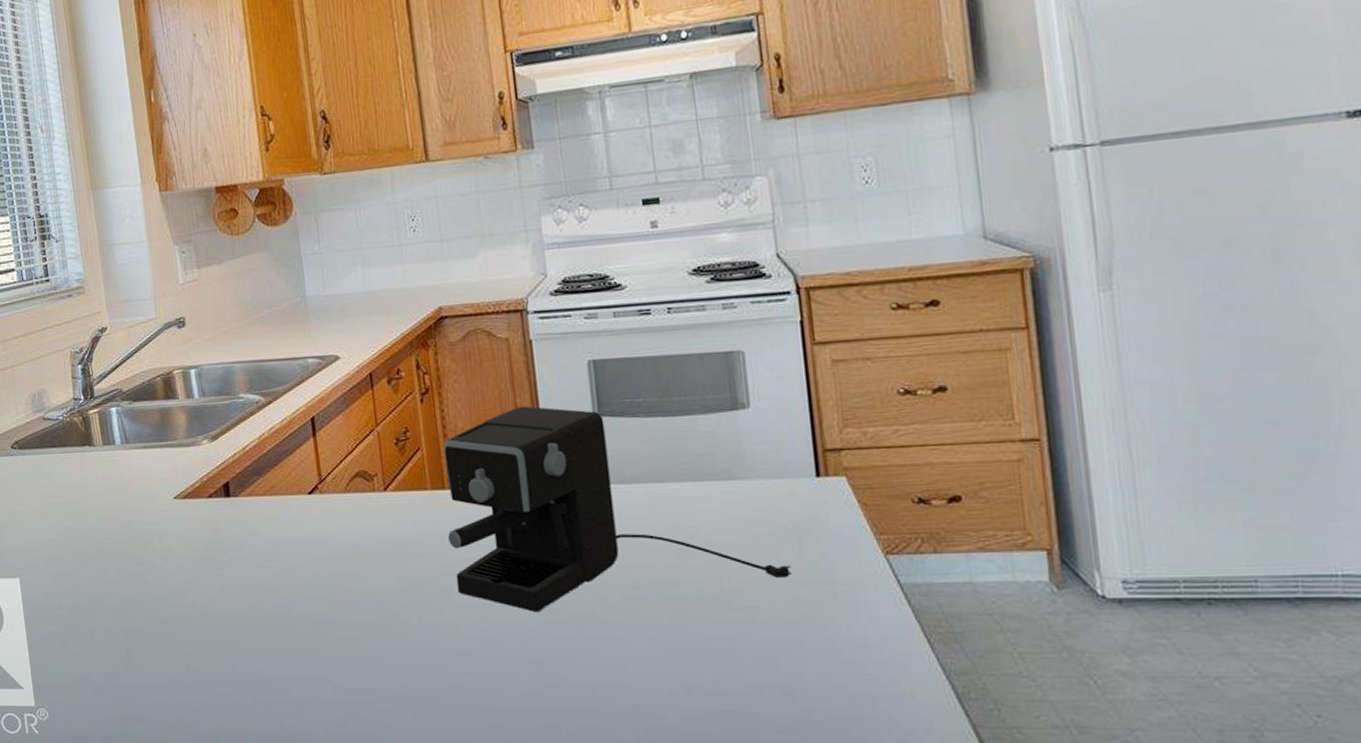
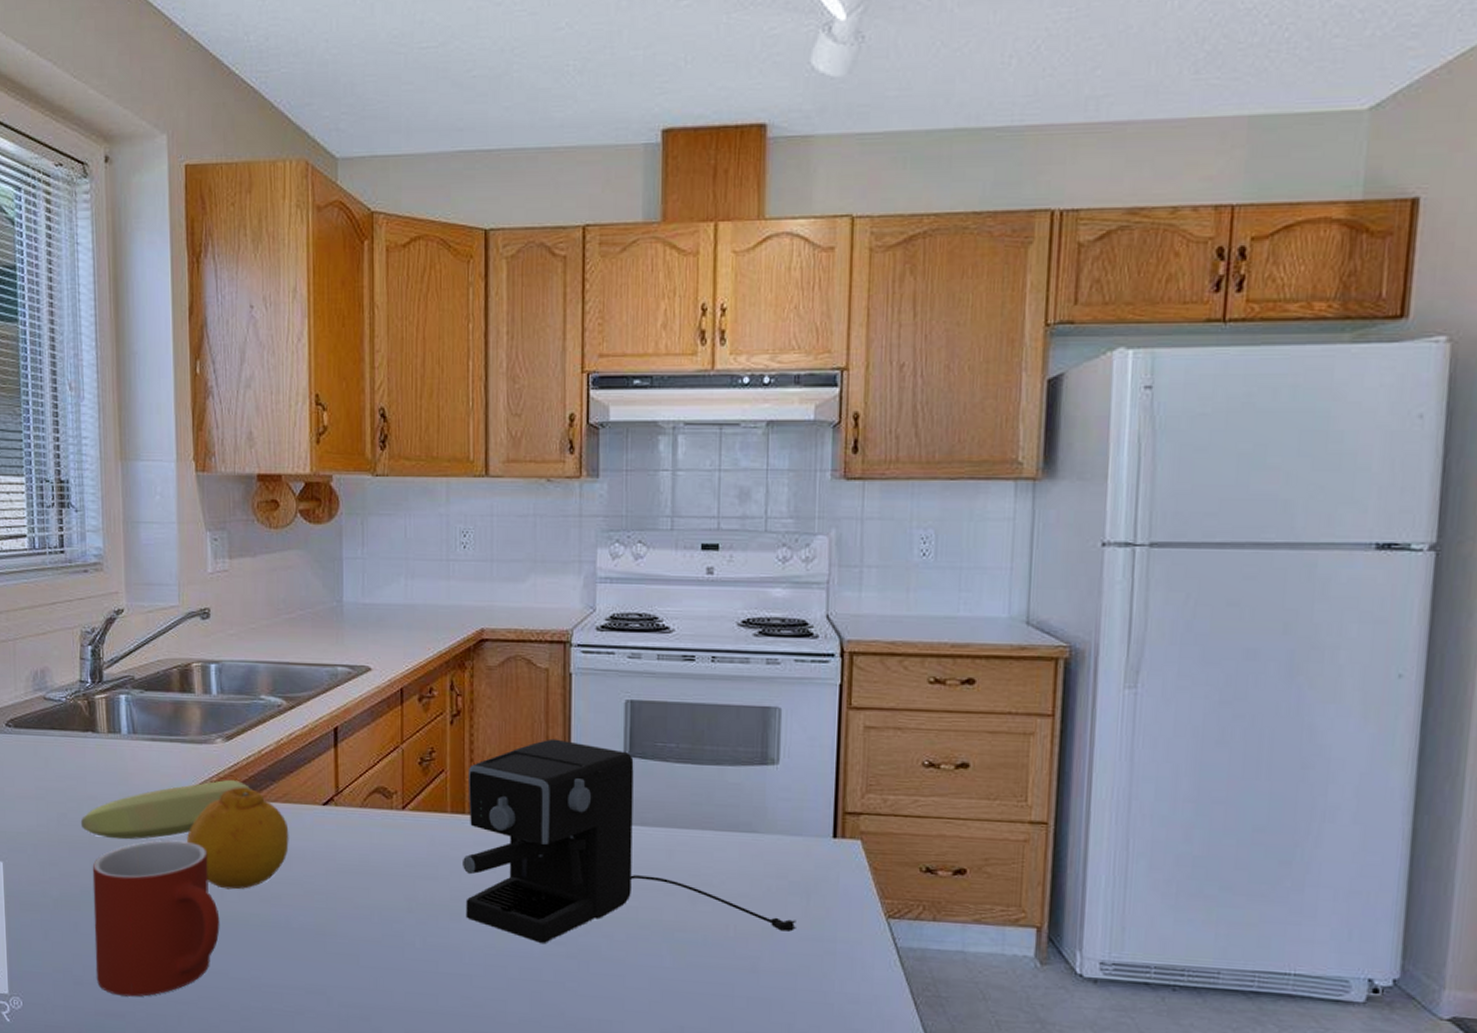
banana: none [86,478,241,546] -> present [80,779,252,840]
mug: none [100,542,224,700] -> present [92,840,220,997]
fruit: none [184,484,281,585] -> present [186,787,289,890]

